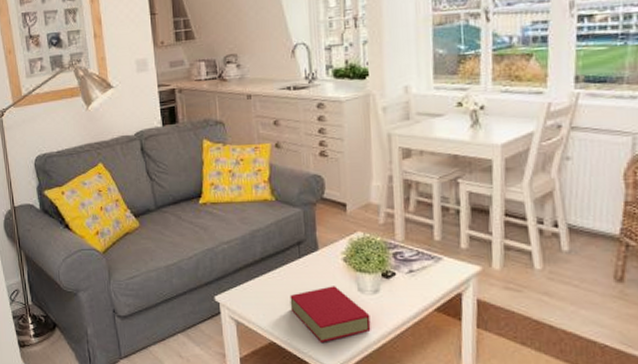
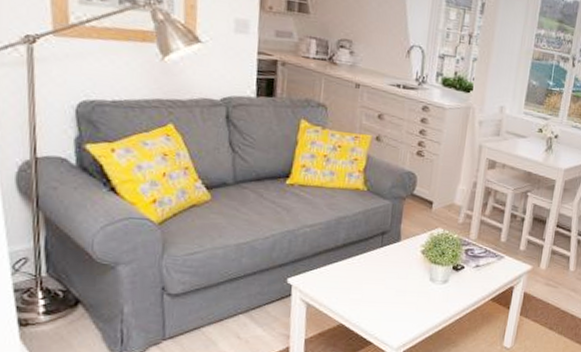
book: present [290,286,371,342] -> none [364,274,437,325]

